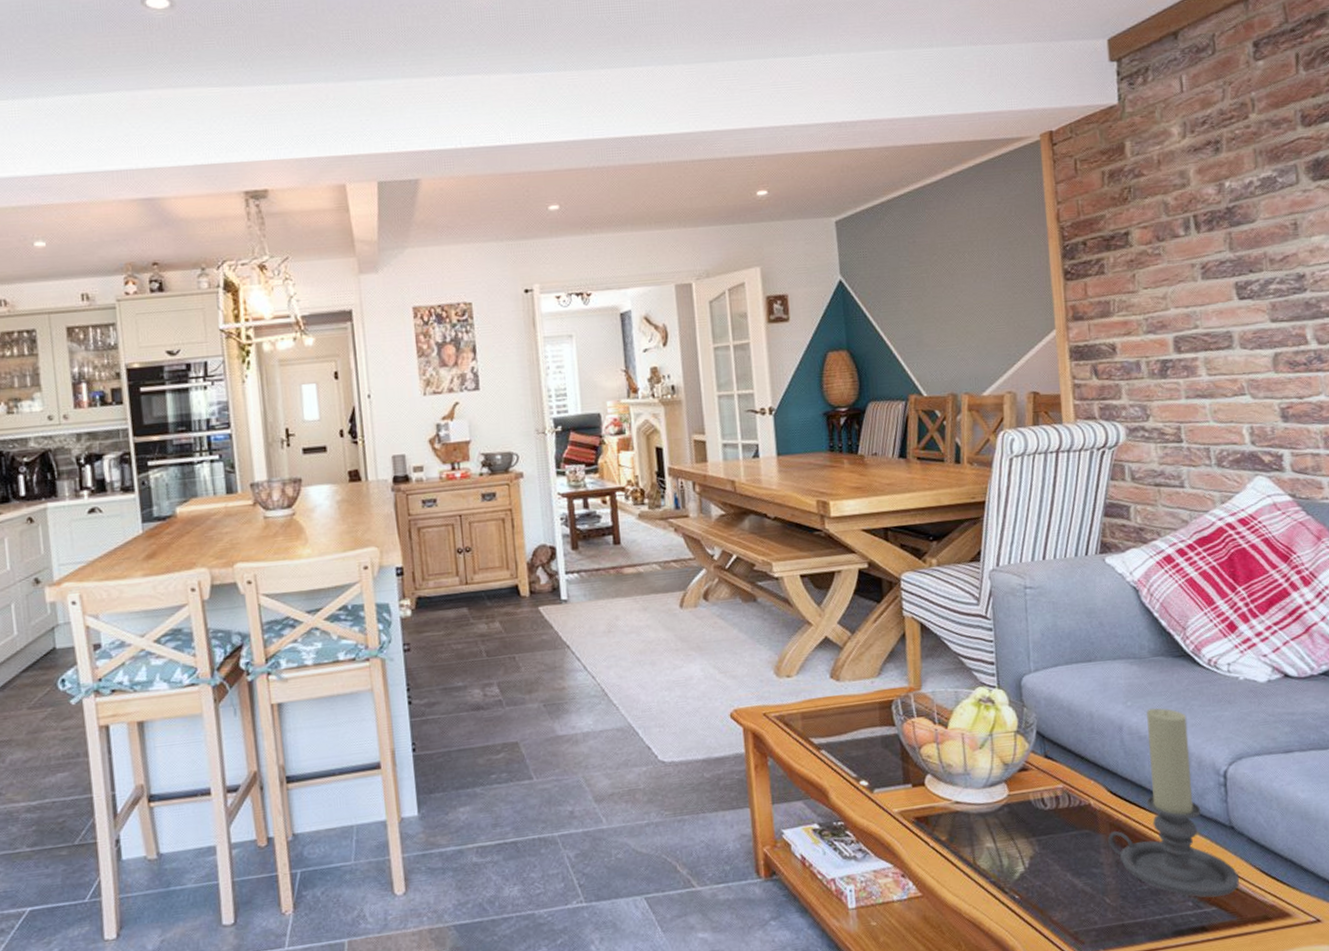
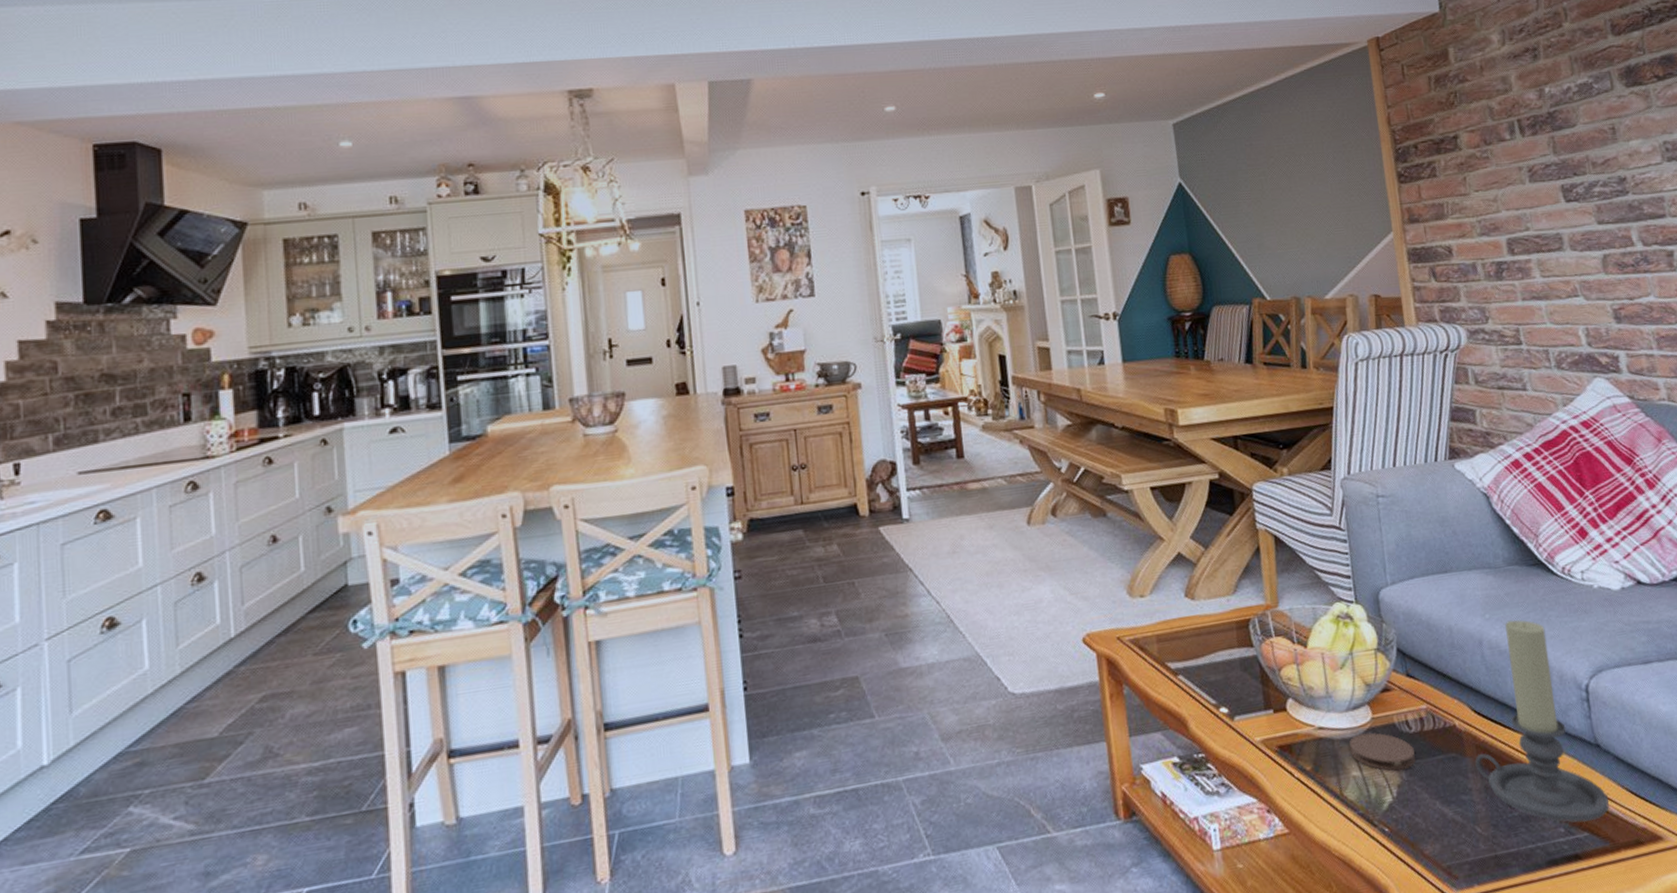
coaster: none [985,808,1049,844] -> present [1349,732,1416,771]

